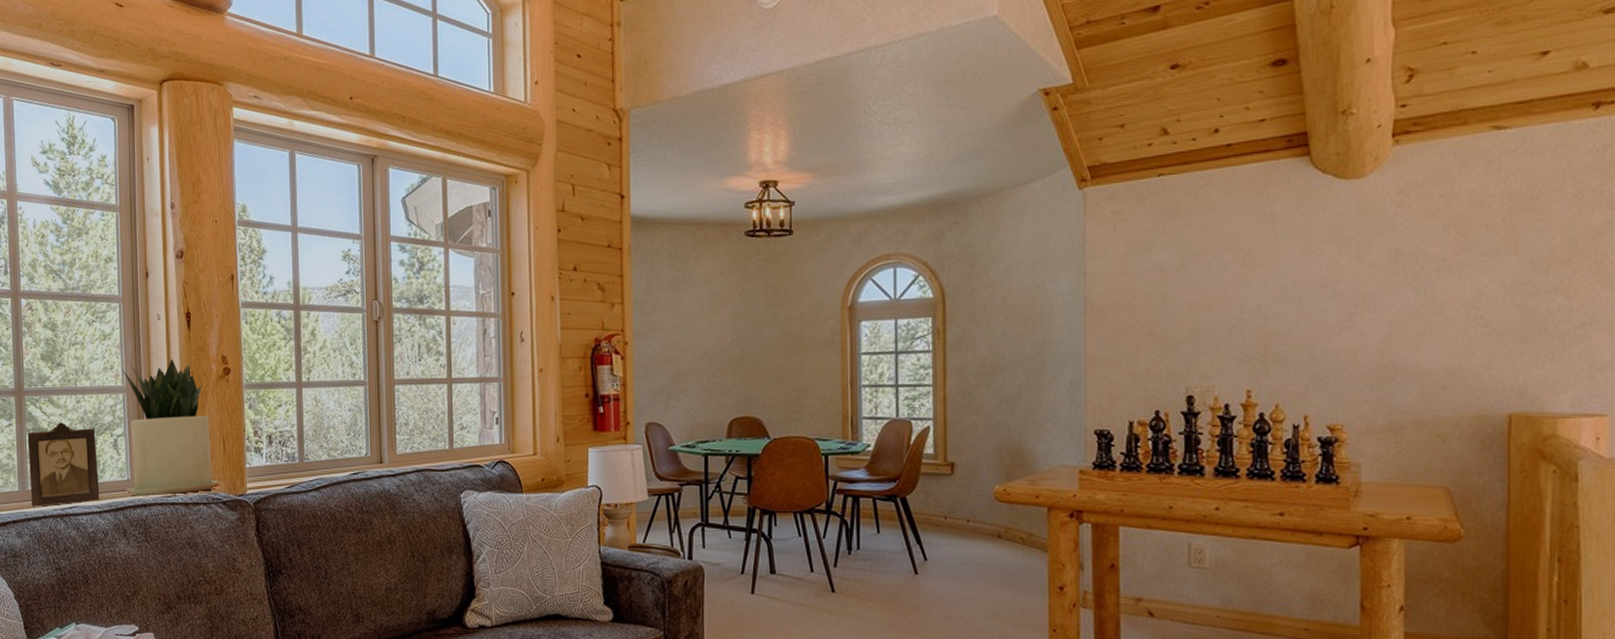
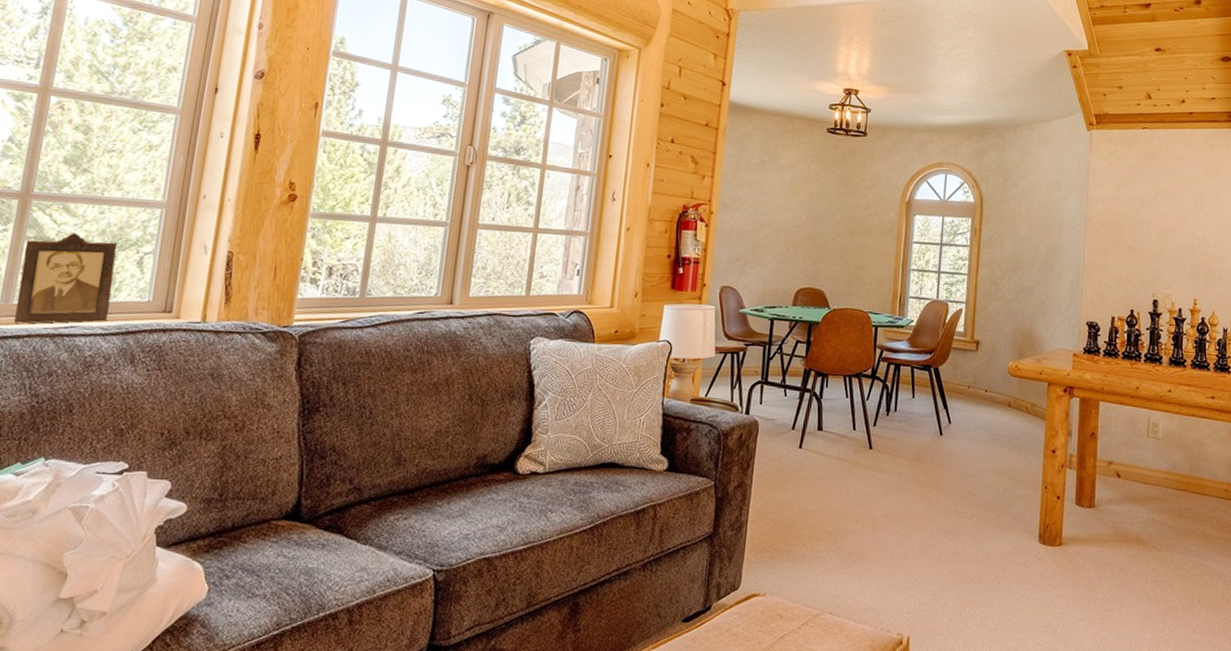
planter: present [122,359,221,496] -> none [143,179,264,321]

